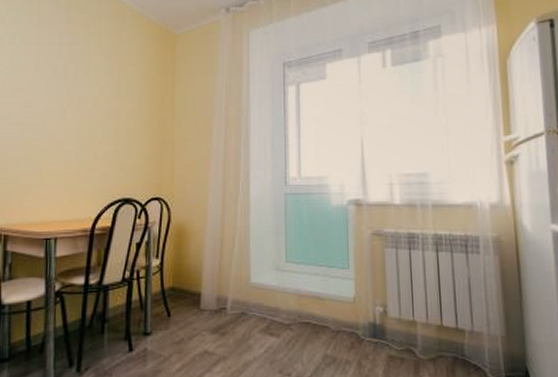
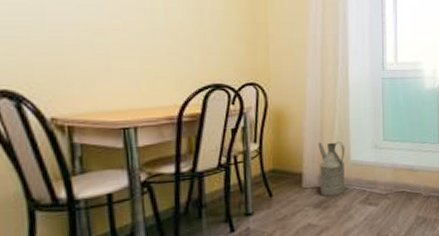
watering can: none [217,261,245,322] -> present [318,141,346,197]

